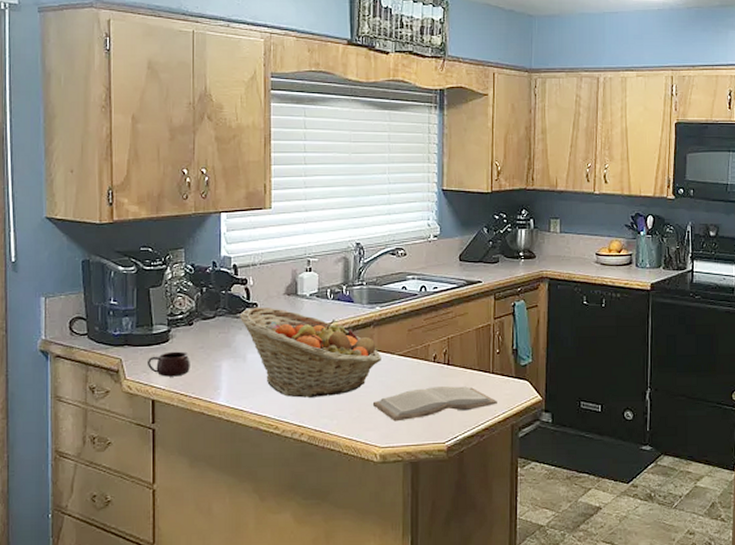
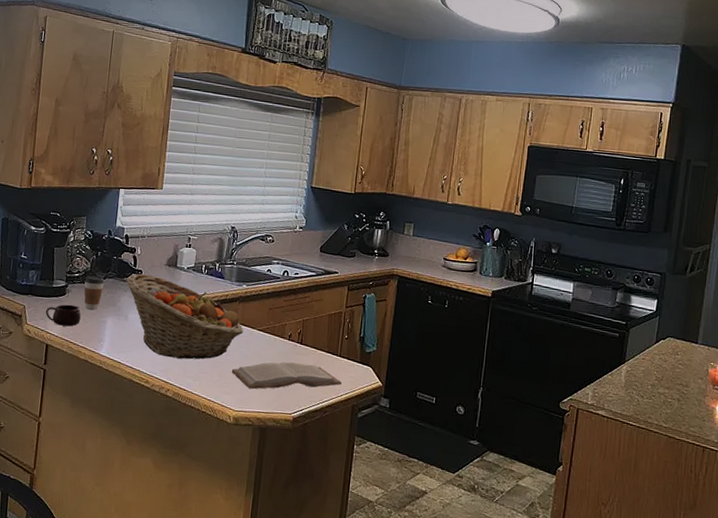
coffee cup: none [190,315,214,354] -> present [84,275,104,309]

